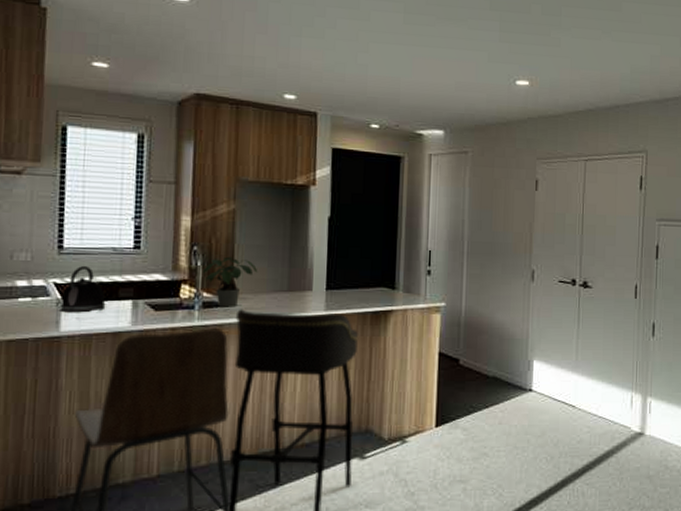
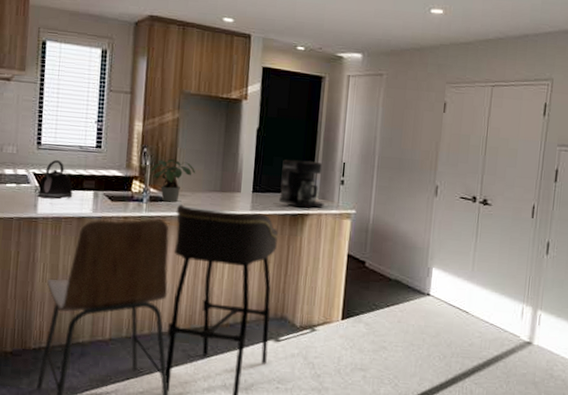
coffee maker: none [357,250,410,304] -> present [278,159,324,208]

